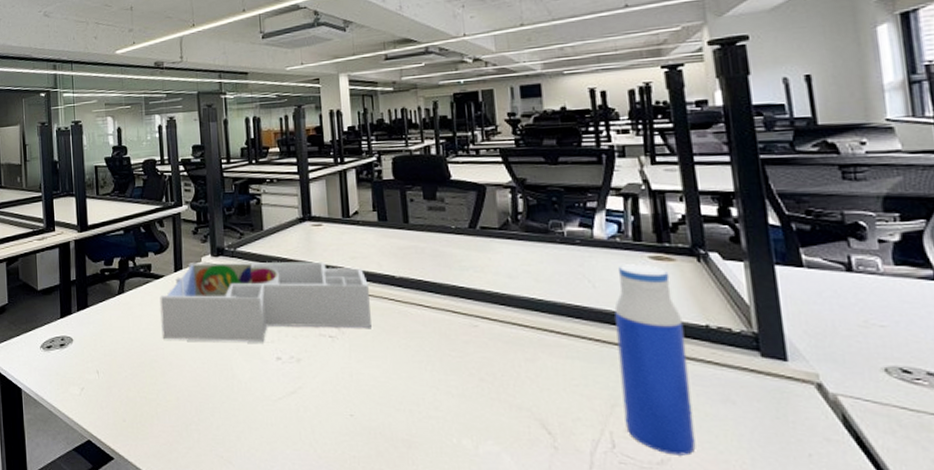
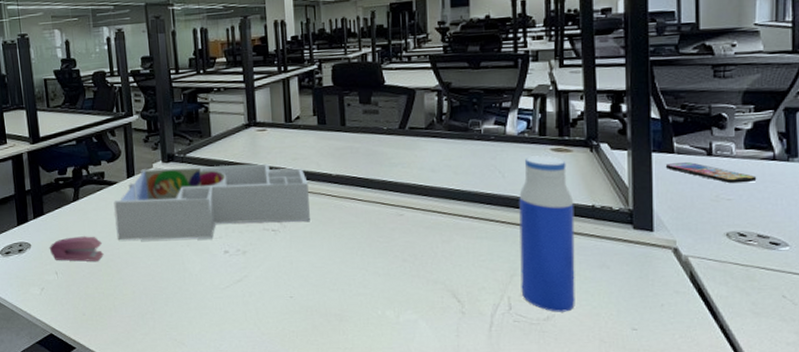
stapler: none [91,333,148,361] -> present [49,236,104,262]
smartphone: none [795,279,916,307] -> present [666,162,757,184]

